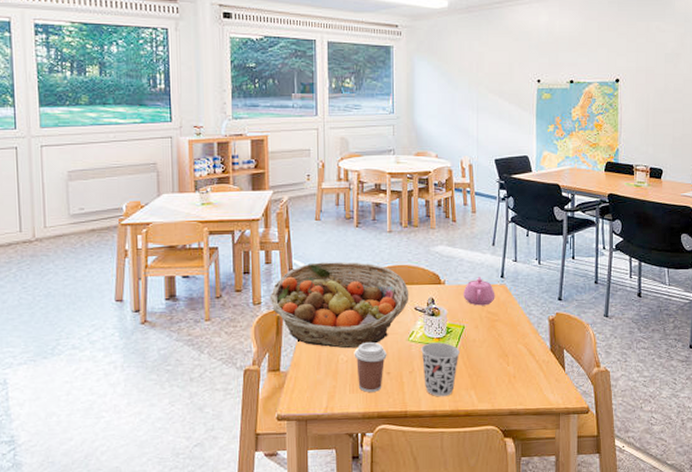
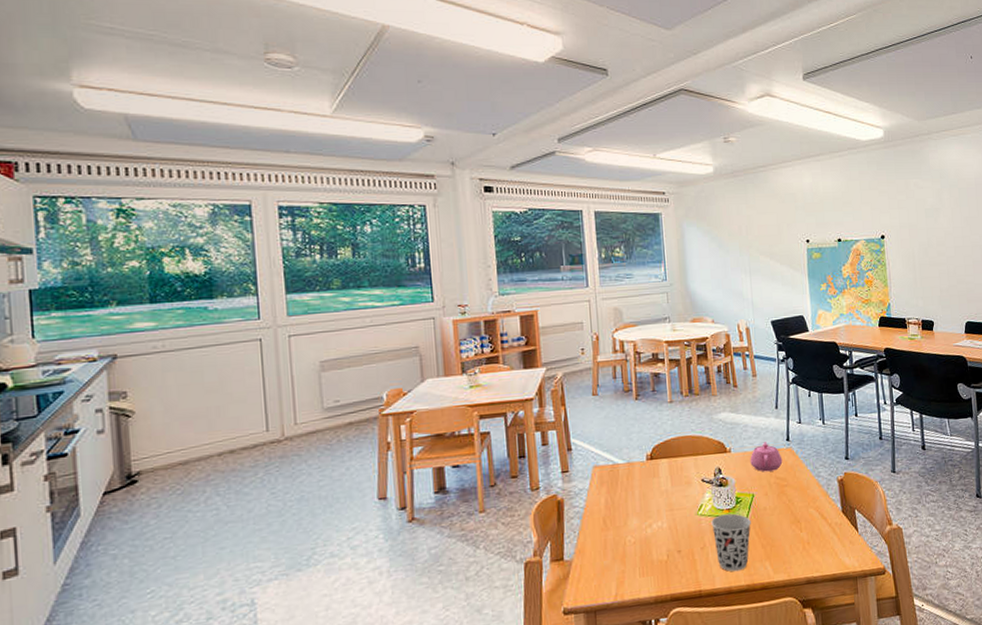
fruit basket: present [269,262,409,349] -> none [548,436,696,530]
coffee cup: present [354,342,387,392] -> none [641,520,676,574]

